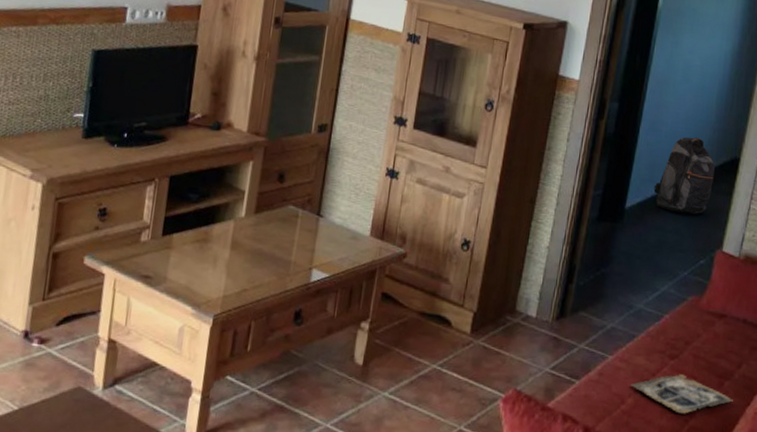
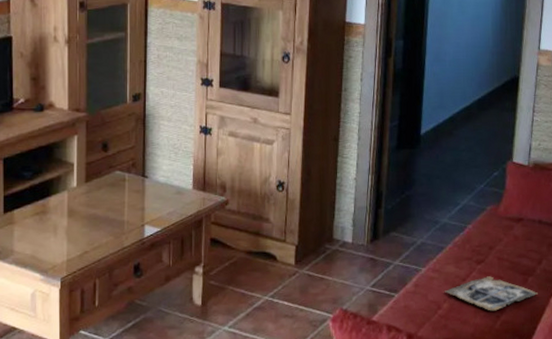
backpack: present [653,137,715,215] -> none [444,63,498,133]

